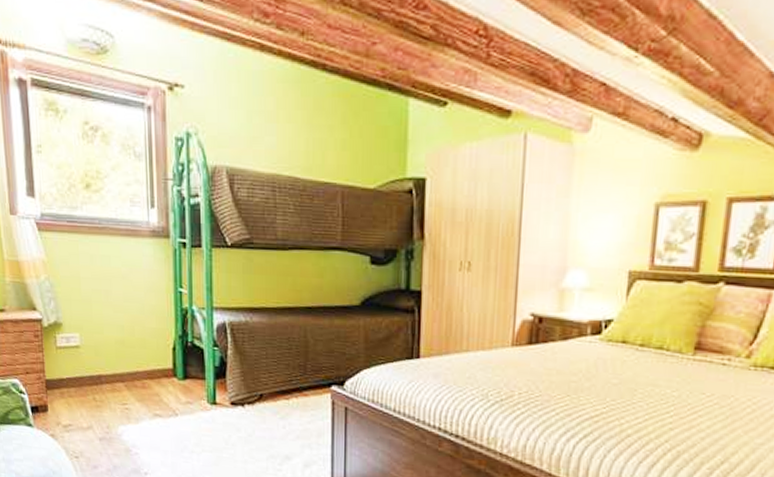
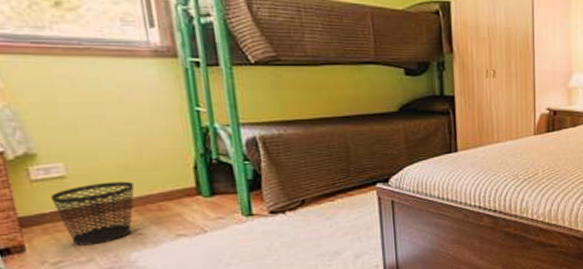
wastebasket: none [68,355,127,414] -> present [50,181,135,246]

